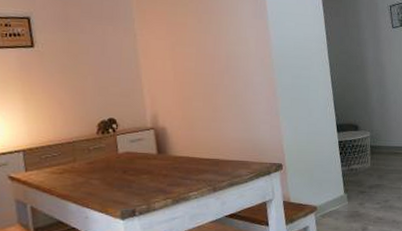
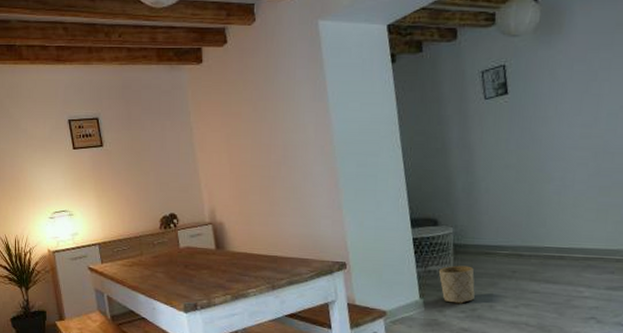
planter: none [359,164,387,196] -> present [438,265,475,304]

